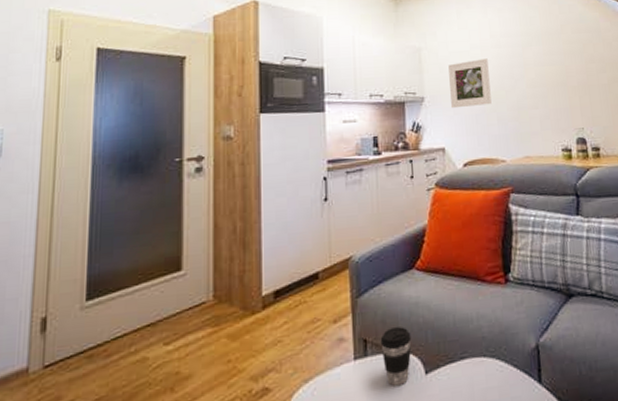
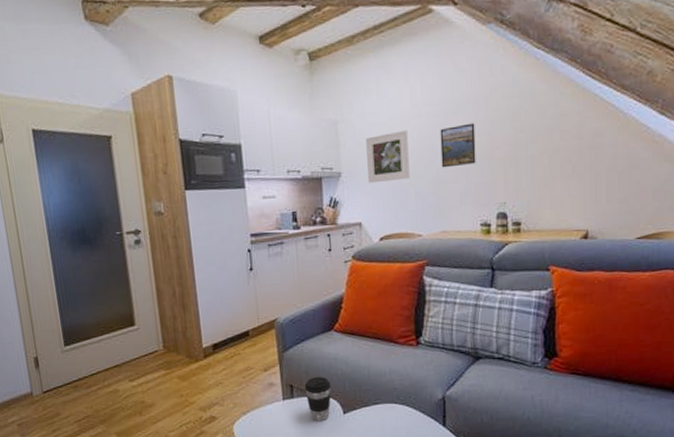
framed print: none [518,53,553,94] -> present [440,123,476,168]

